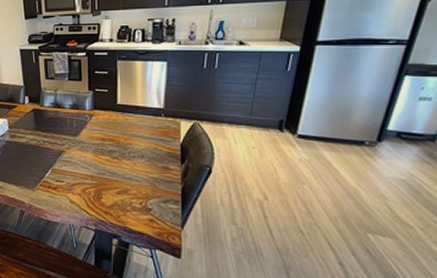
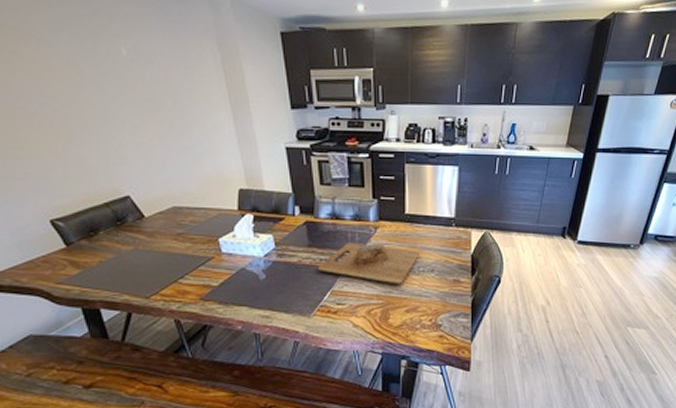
cutting board: none [41,128,130,168] -> present [317,242,419,285]

